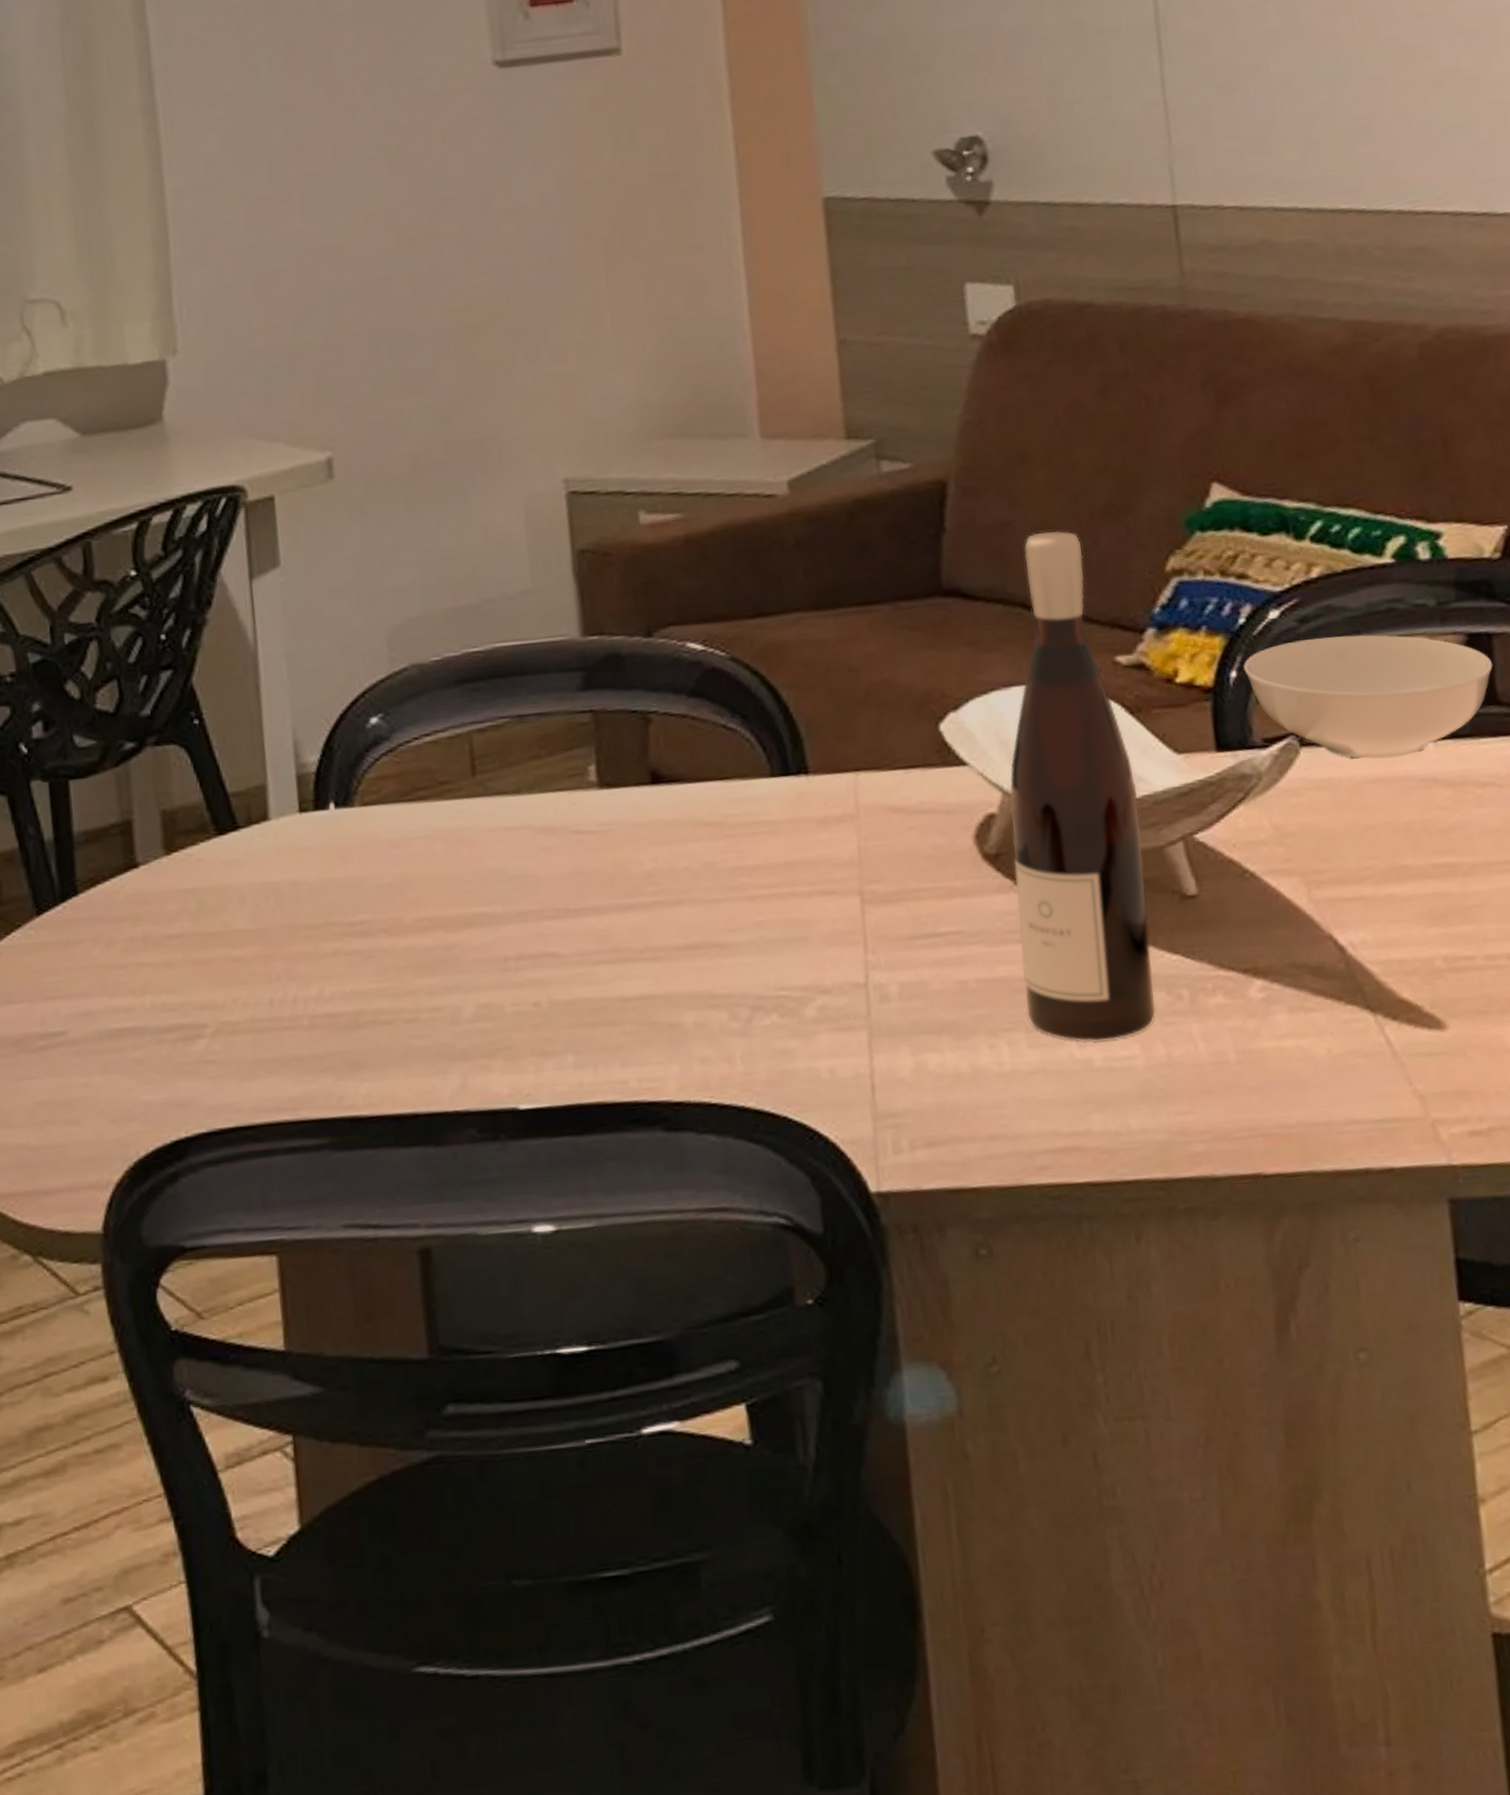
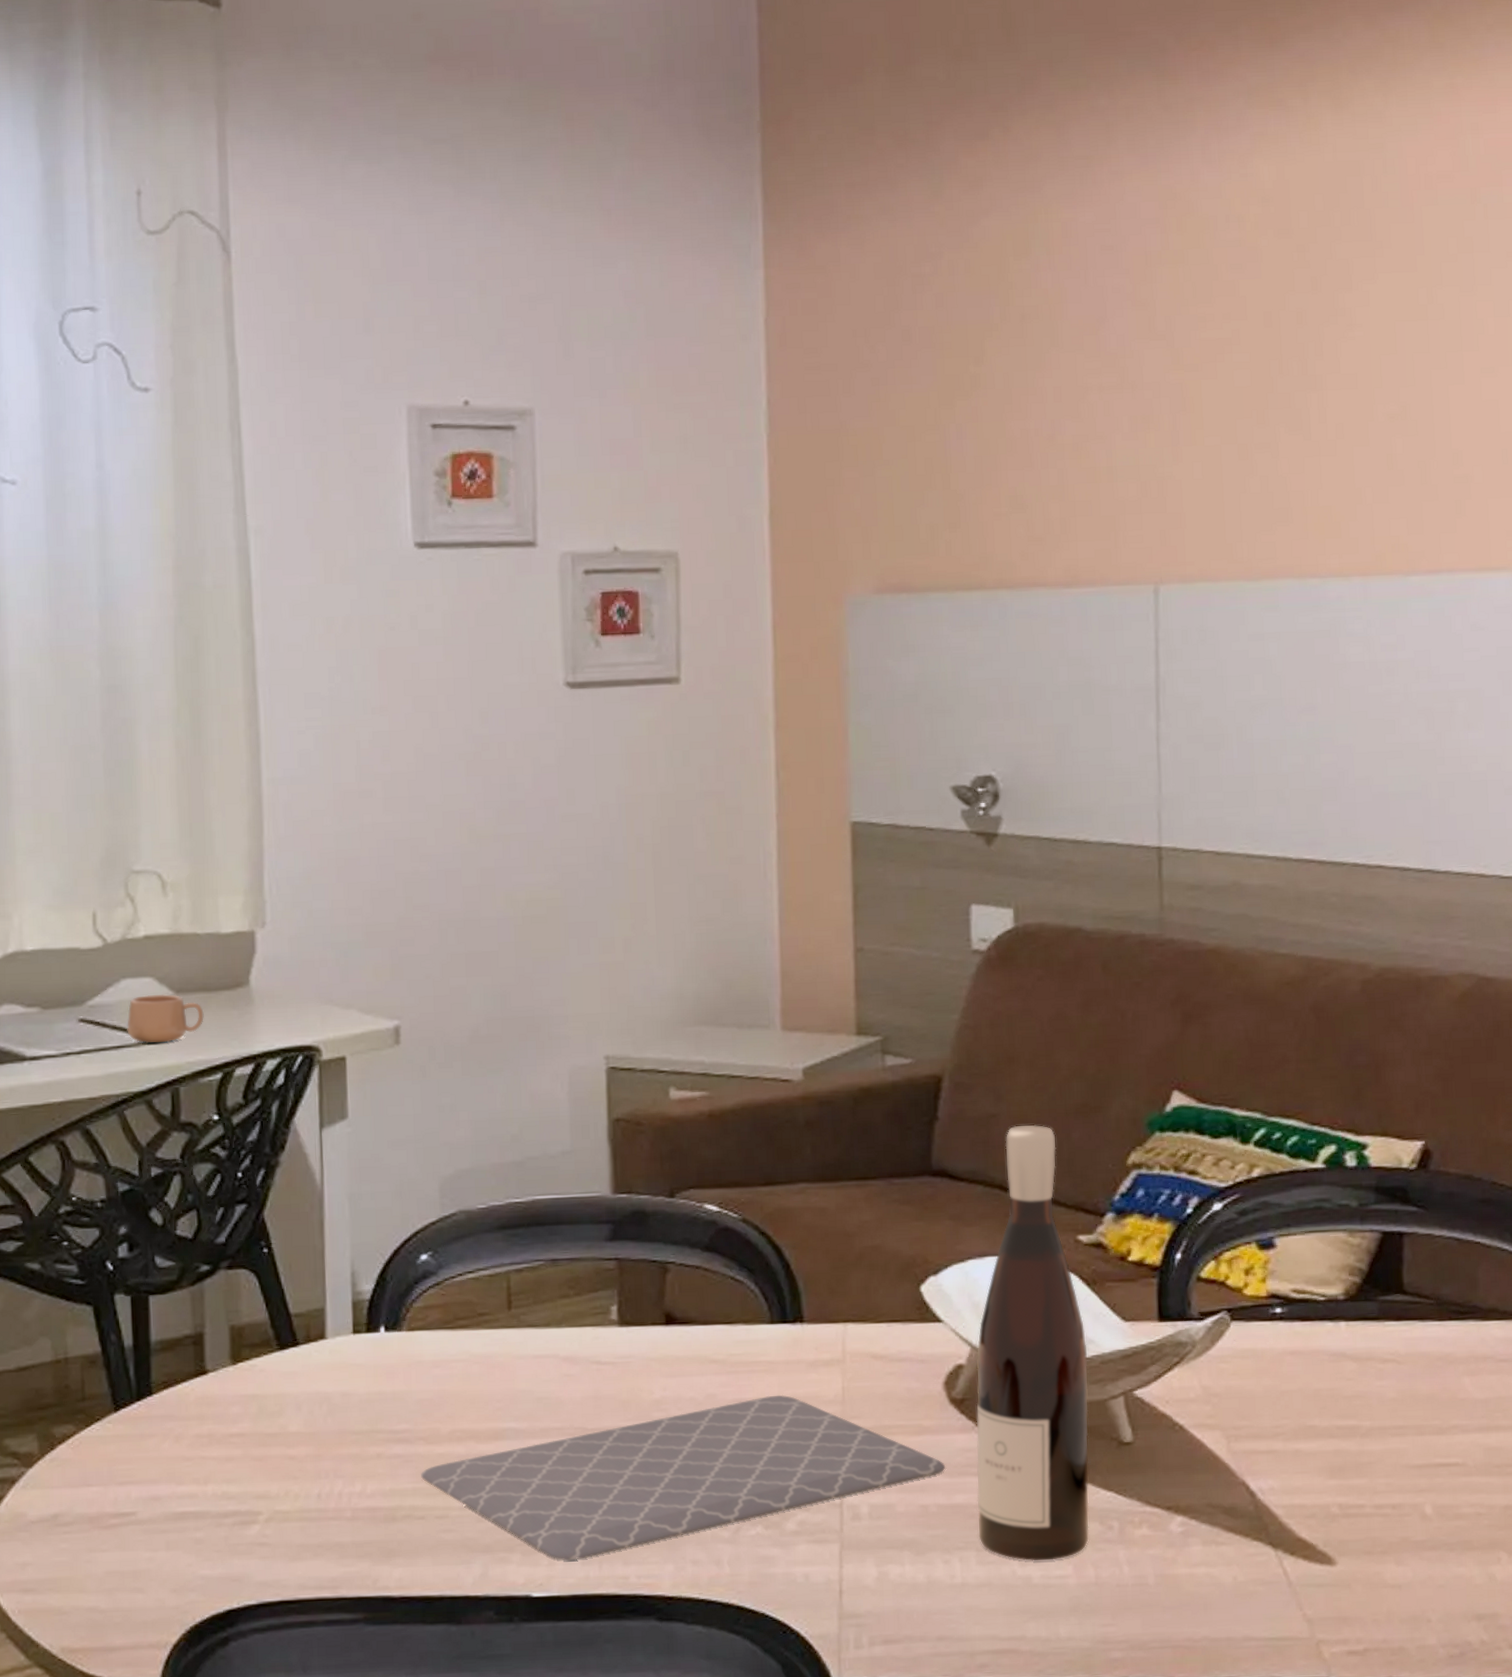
mug: none [30,437,115,494] -> present [127,994,204,1044]
placemat: none [385,859,984,1065] -> present [421,1395,946,1561]
bowl: present [1243,635,1493,759] -> none [1188,1228,1402,1335]

